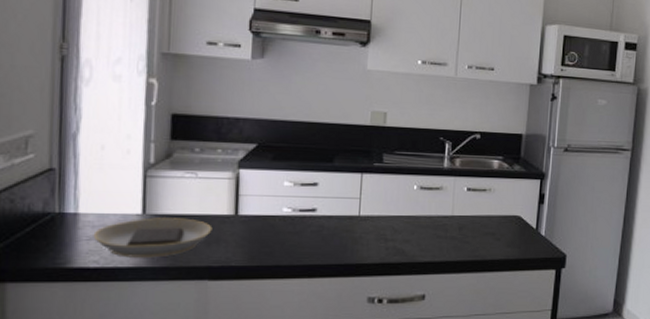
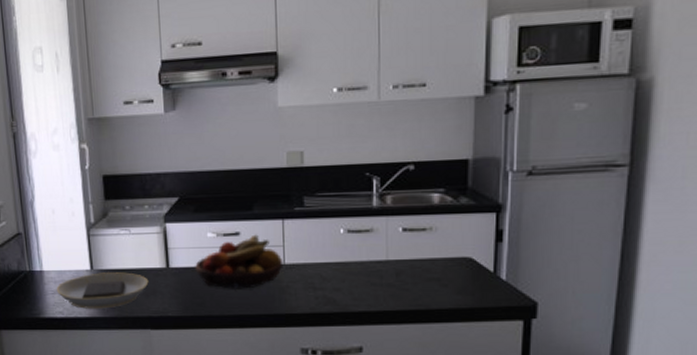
fruit bowl: none [267,186,359,239] -> present [195,234,284,289]

